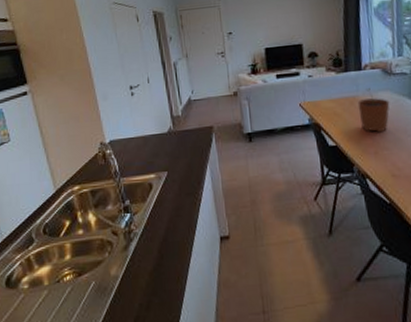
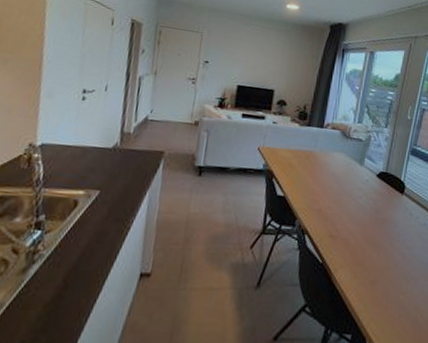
plant pot: present [357,87,390,133] -> none [312,146,342,192]

